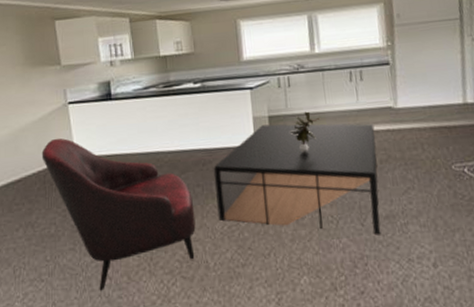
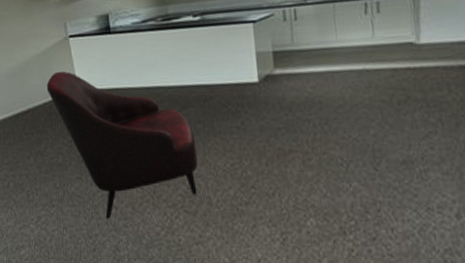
coffee table: present [213,123,381,235] -> none [214,60,397,181]
potted plant: present [290,111,321,153] -> none [296,46,330,91]

